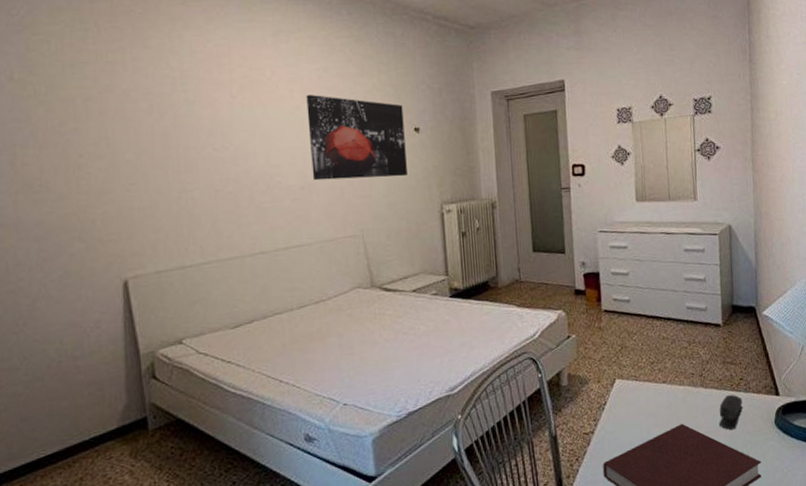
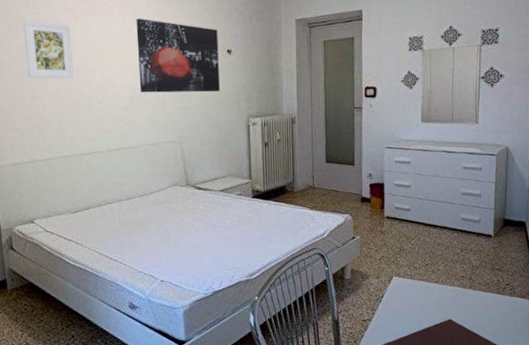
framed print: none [168,100,233,168] -> present [23,21,75,79]
stapler: present [719,395,743,430] -> none [483,297,507,327]

